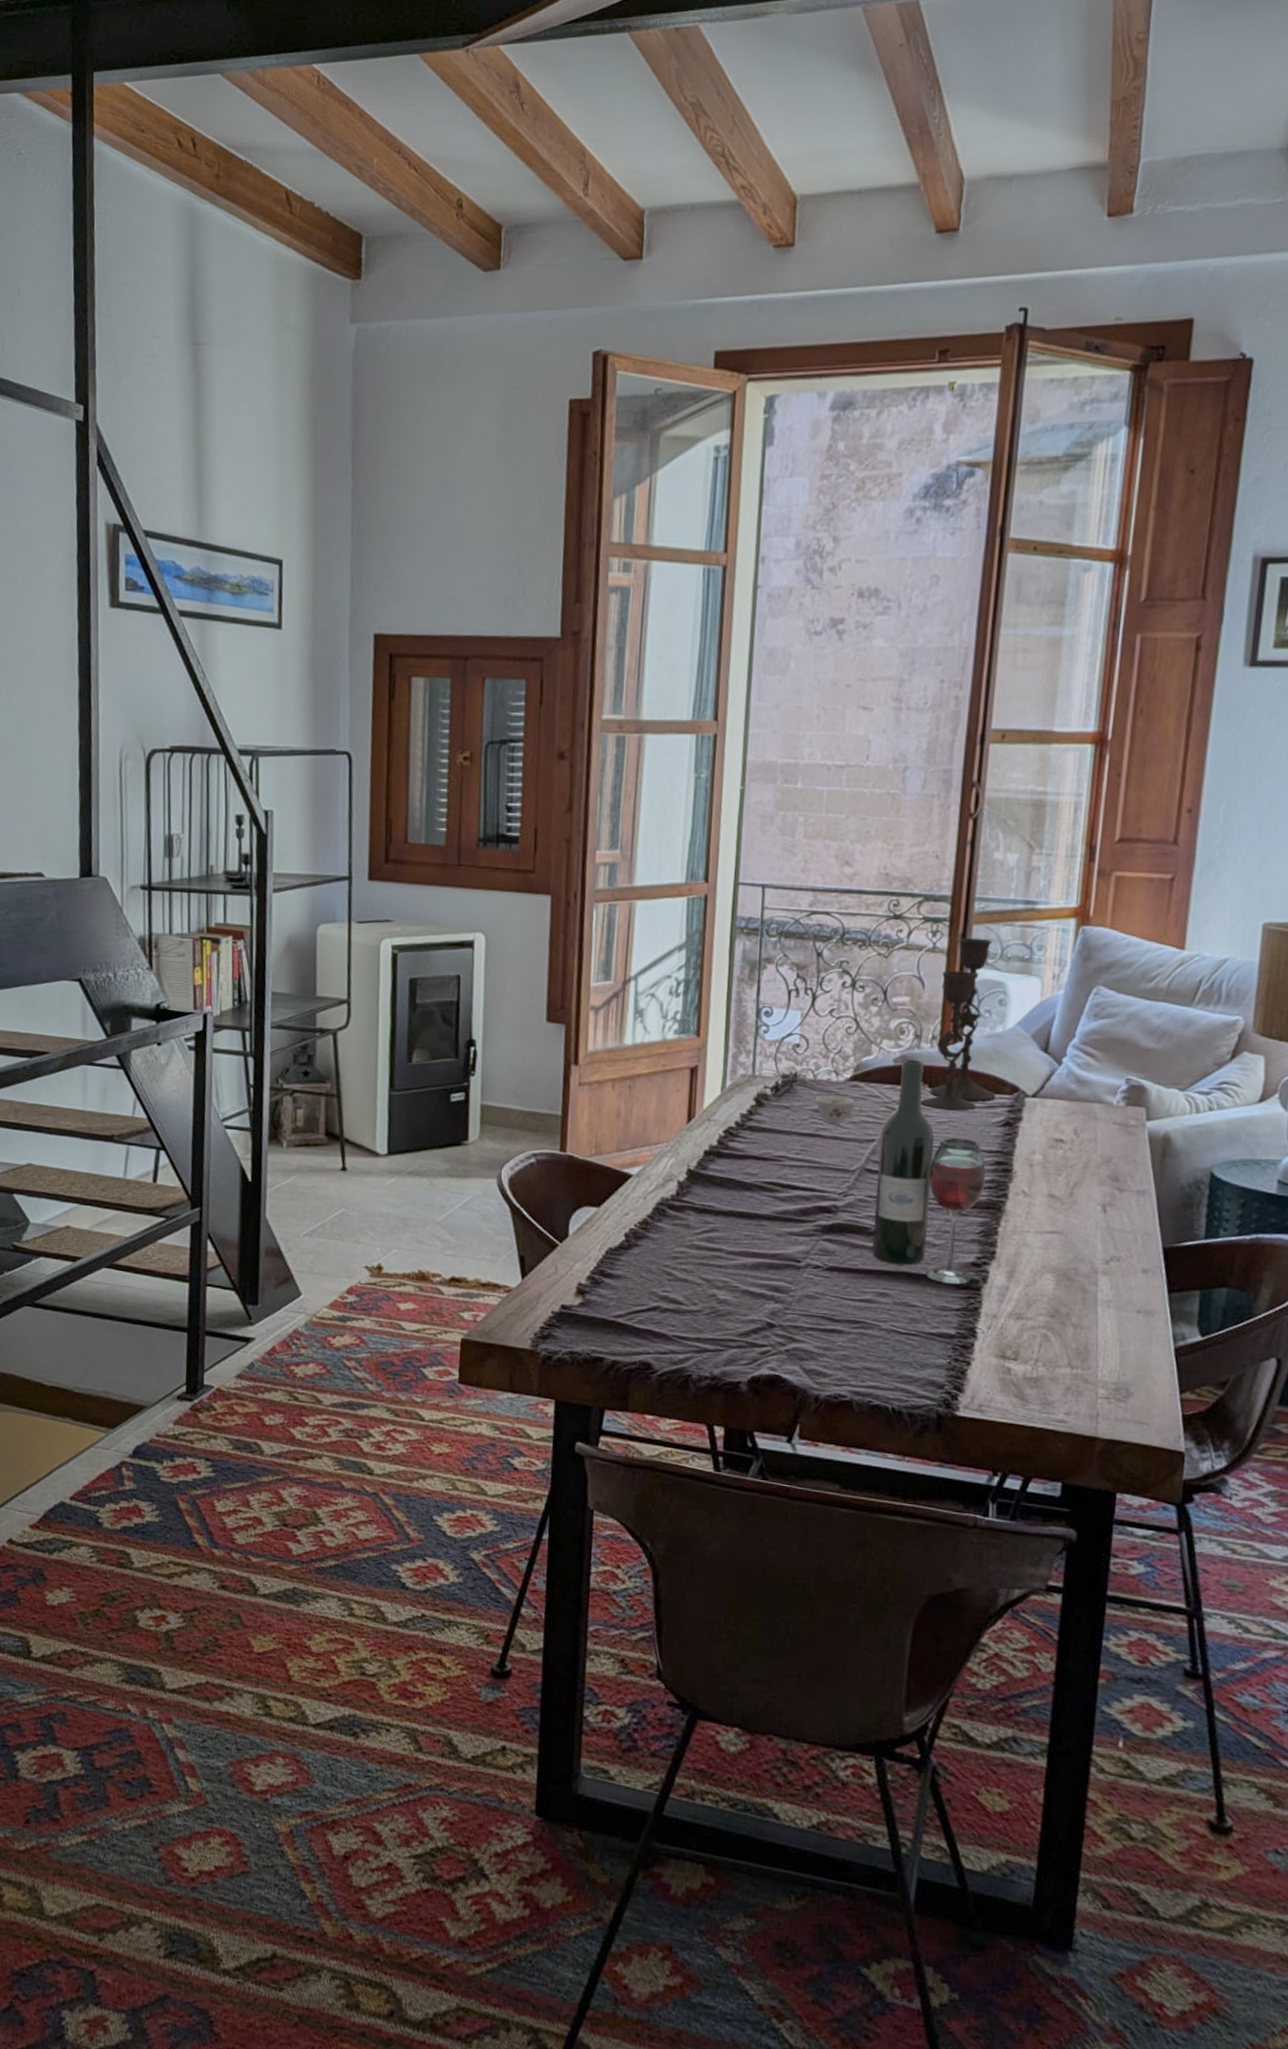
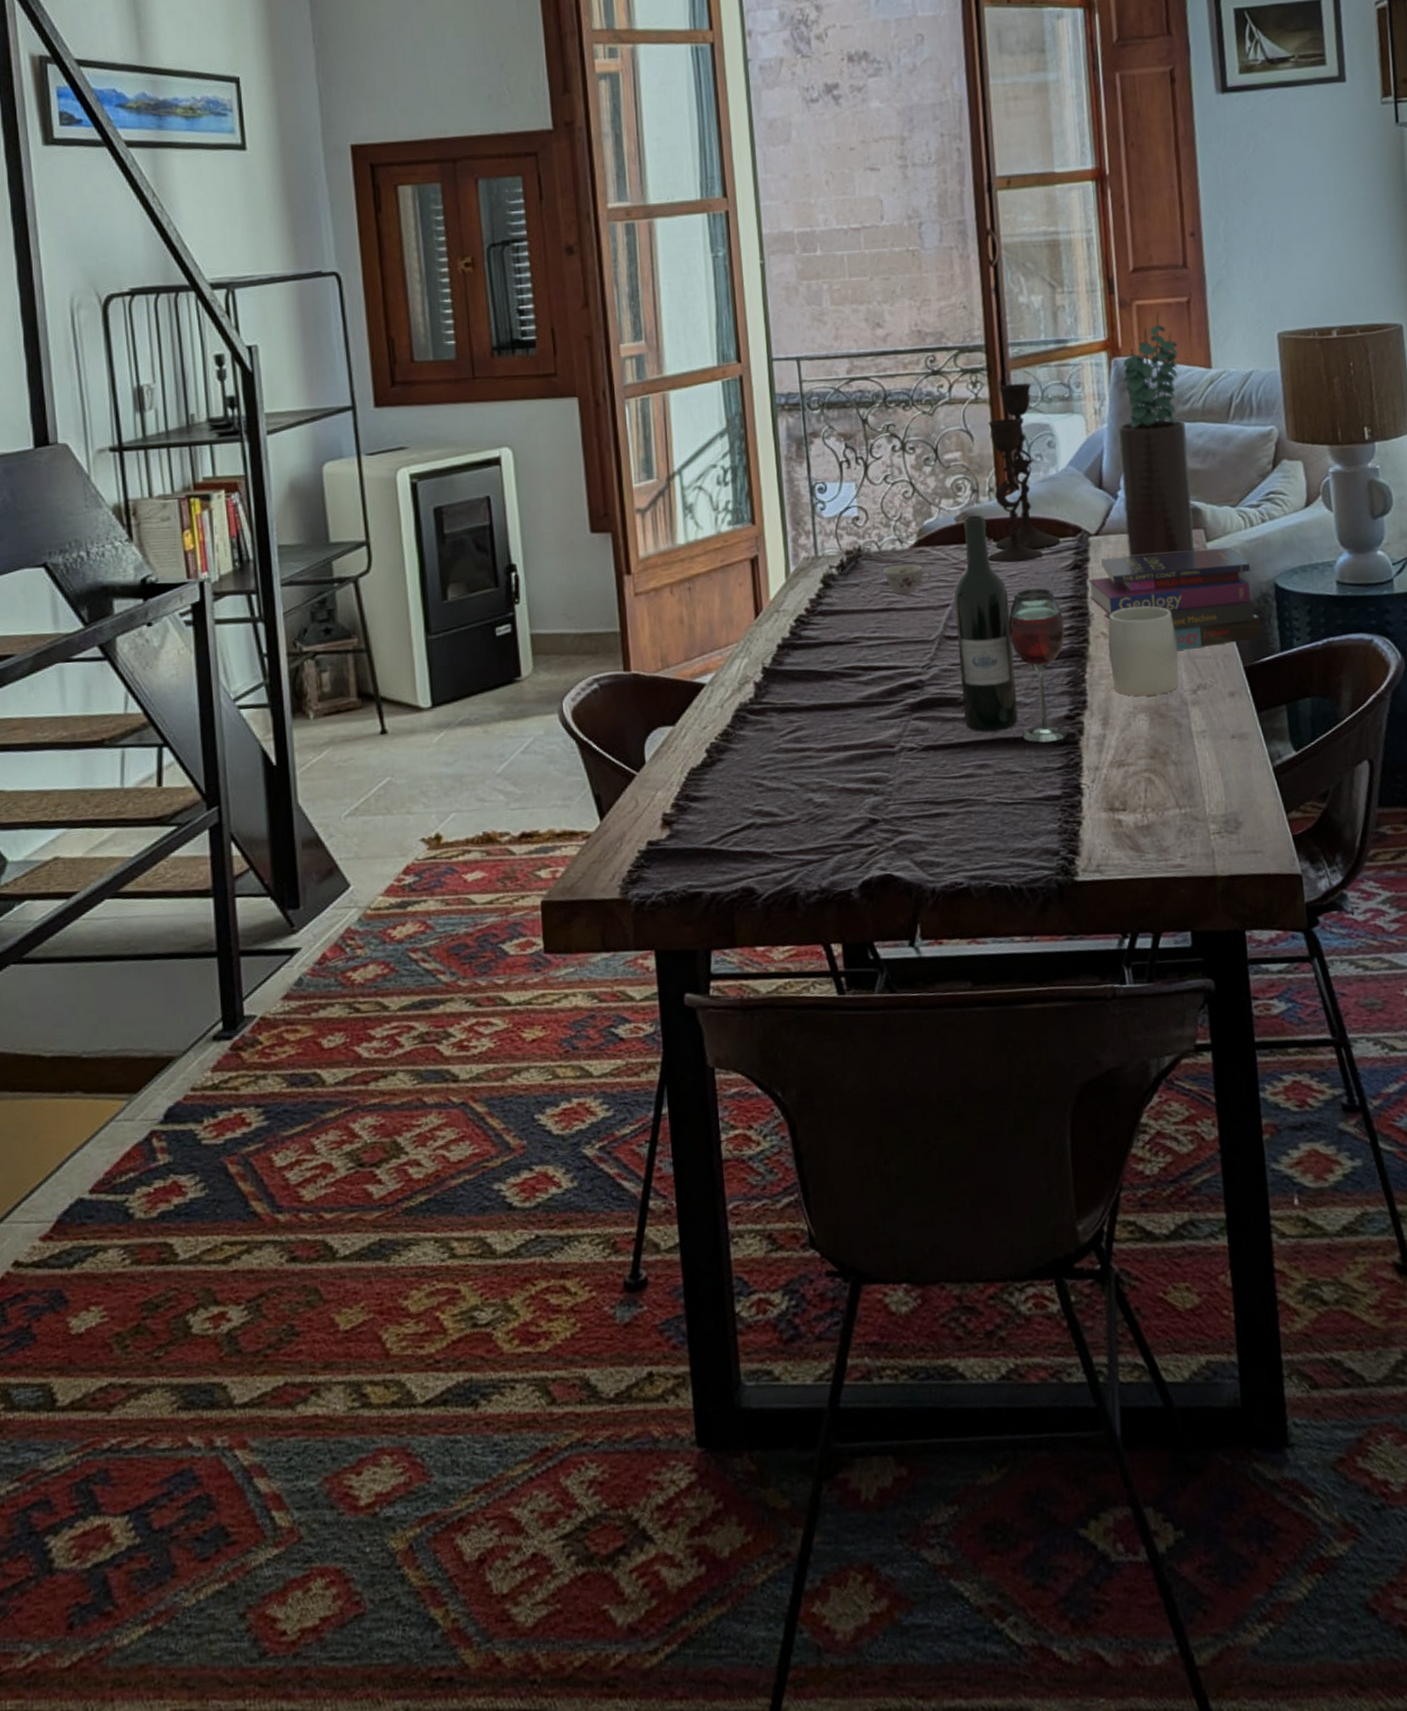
books: none [1016,1120,1188,1223] -> present [1088,547,1261,650]
mug: none [1025,1170,1099,1259] -> present [1108,605,1179,697]
vase: none [1063,886,1154,1128] -> present [1118,313,1194,558]

